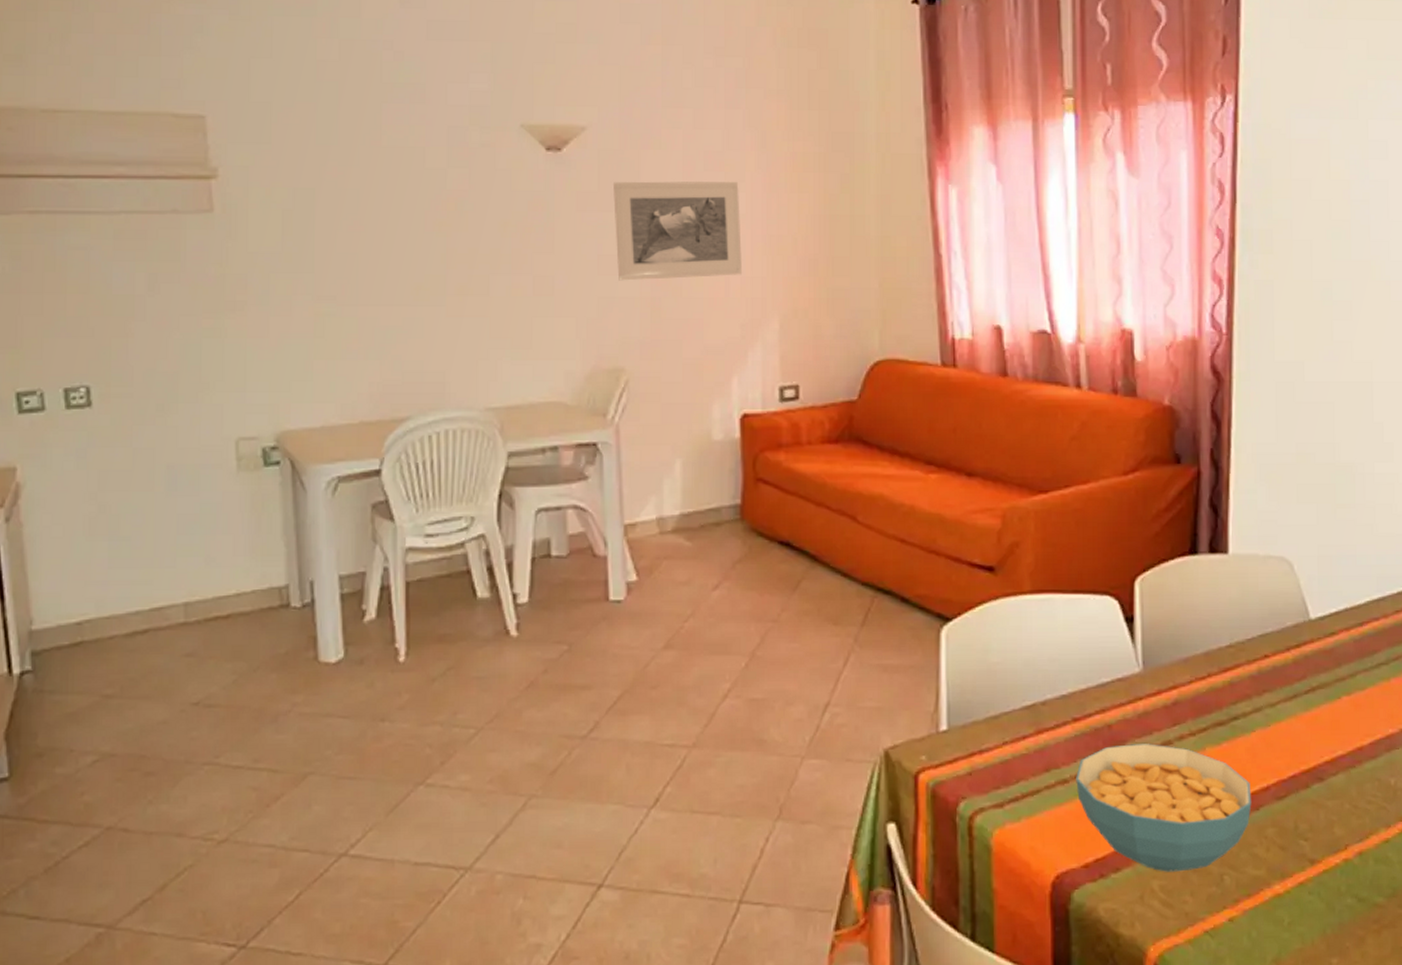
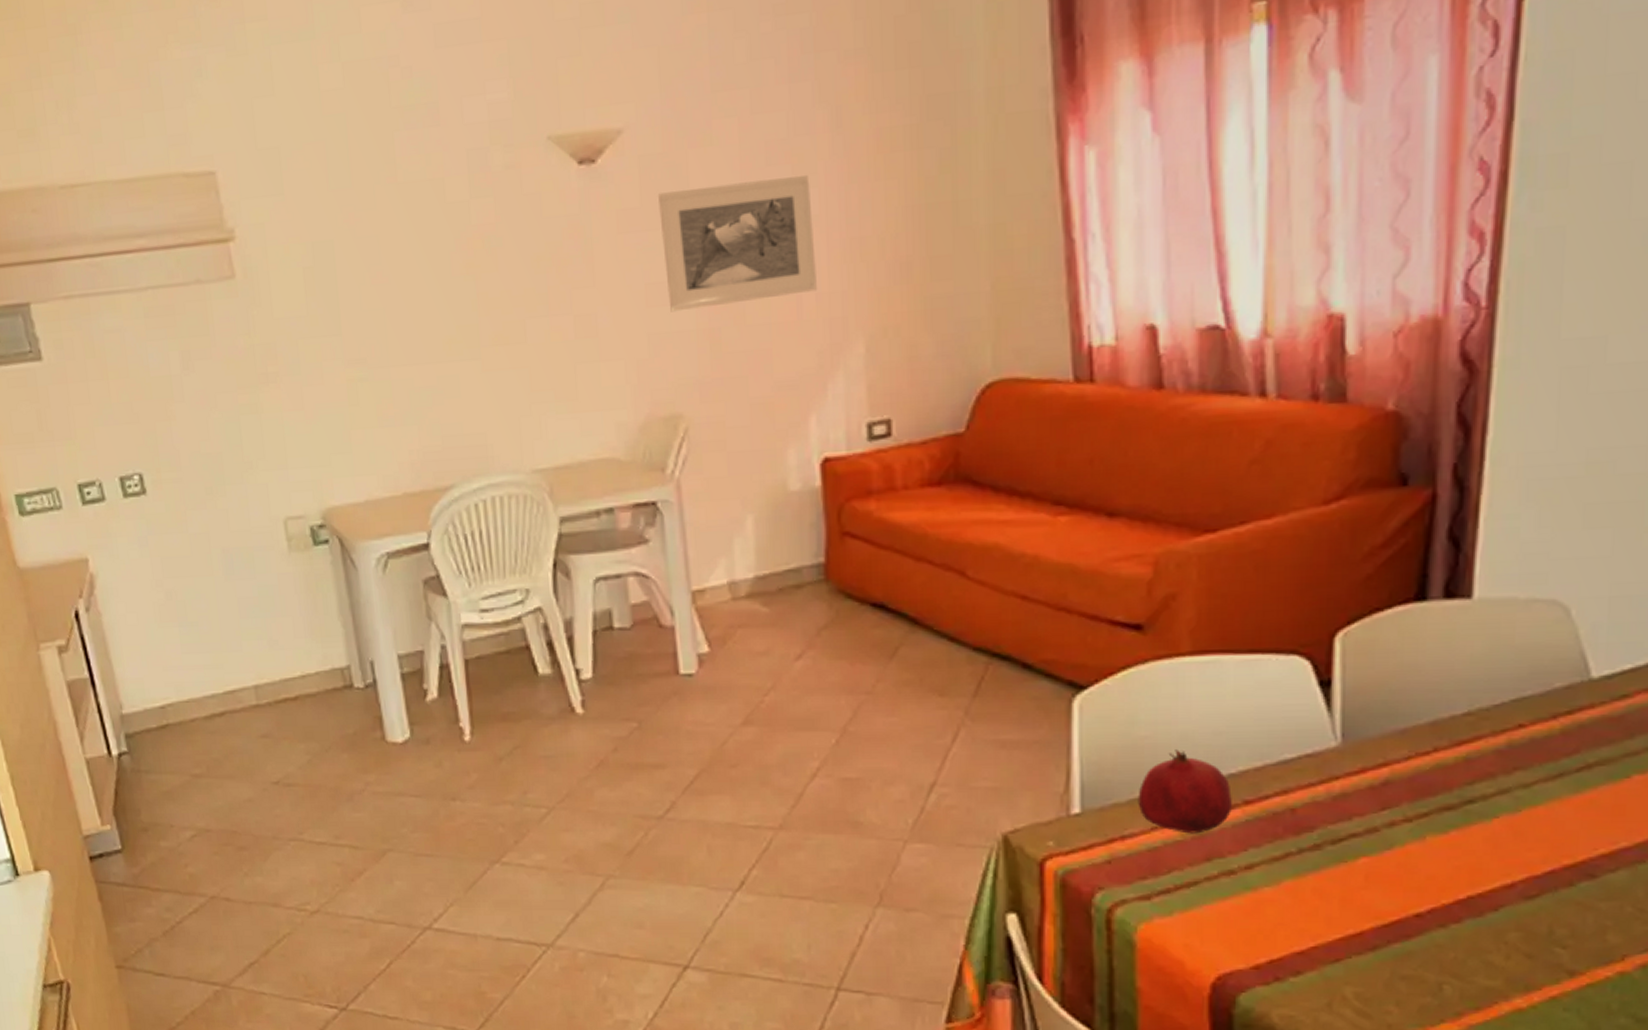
fruit: none [992,674,1064,748] -> present [1138,750,1232,834]
cereal bowl: present [1076,744,1252,872] -> none [1246,831,1489,978]

